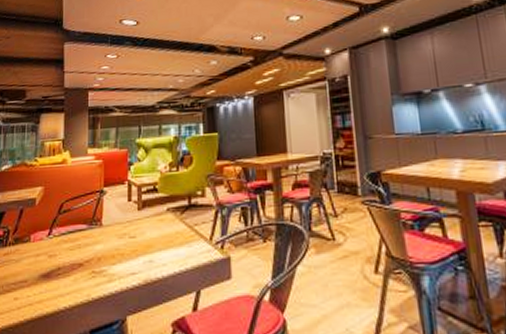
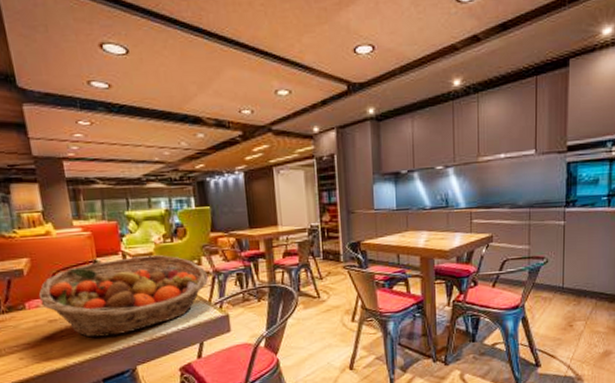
fruit basket: none [44,185,210,278] -> present [38,255,208,338]

